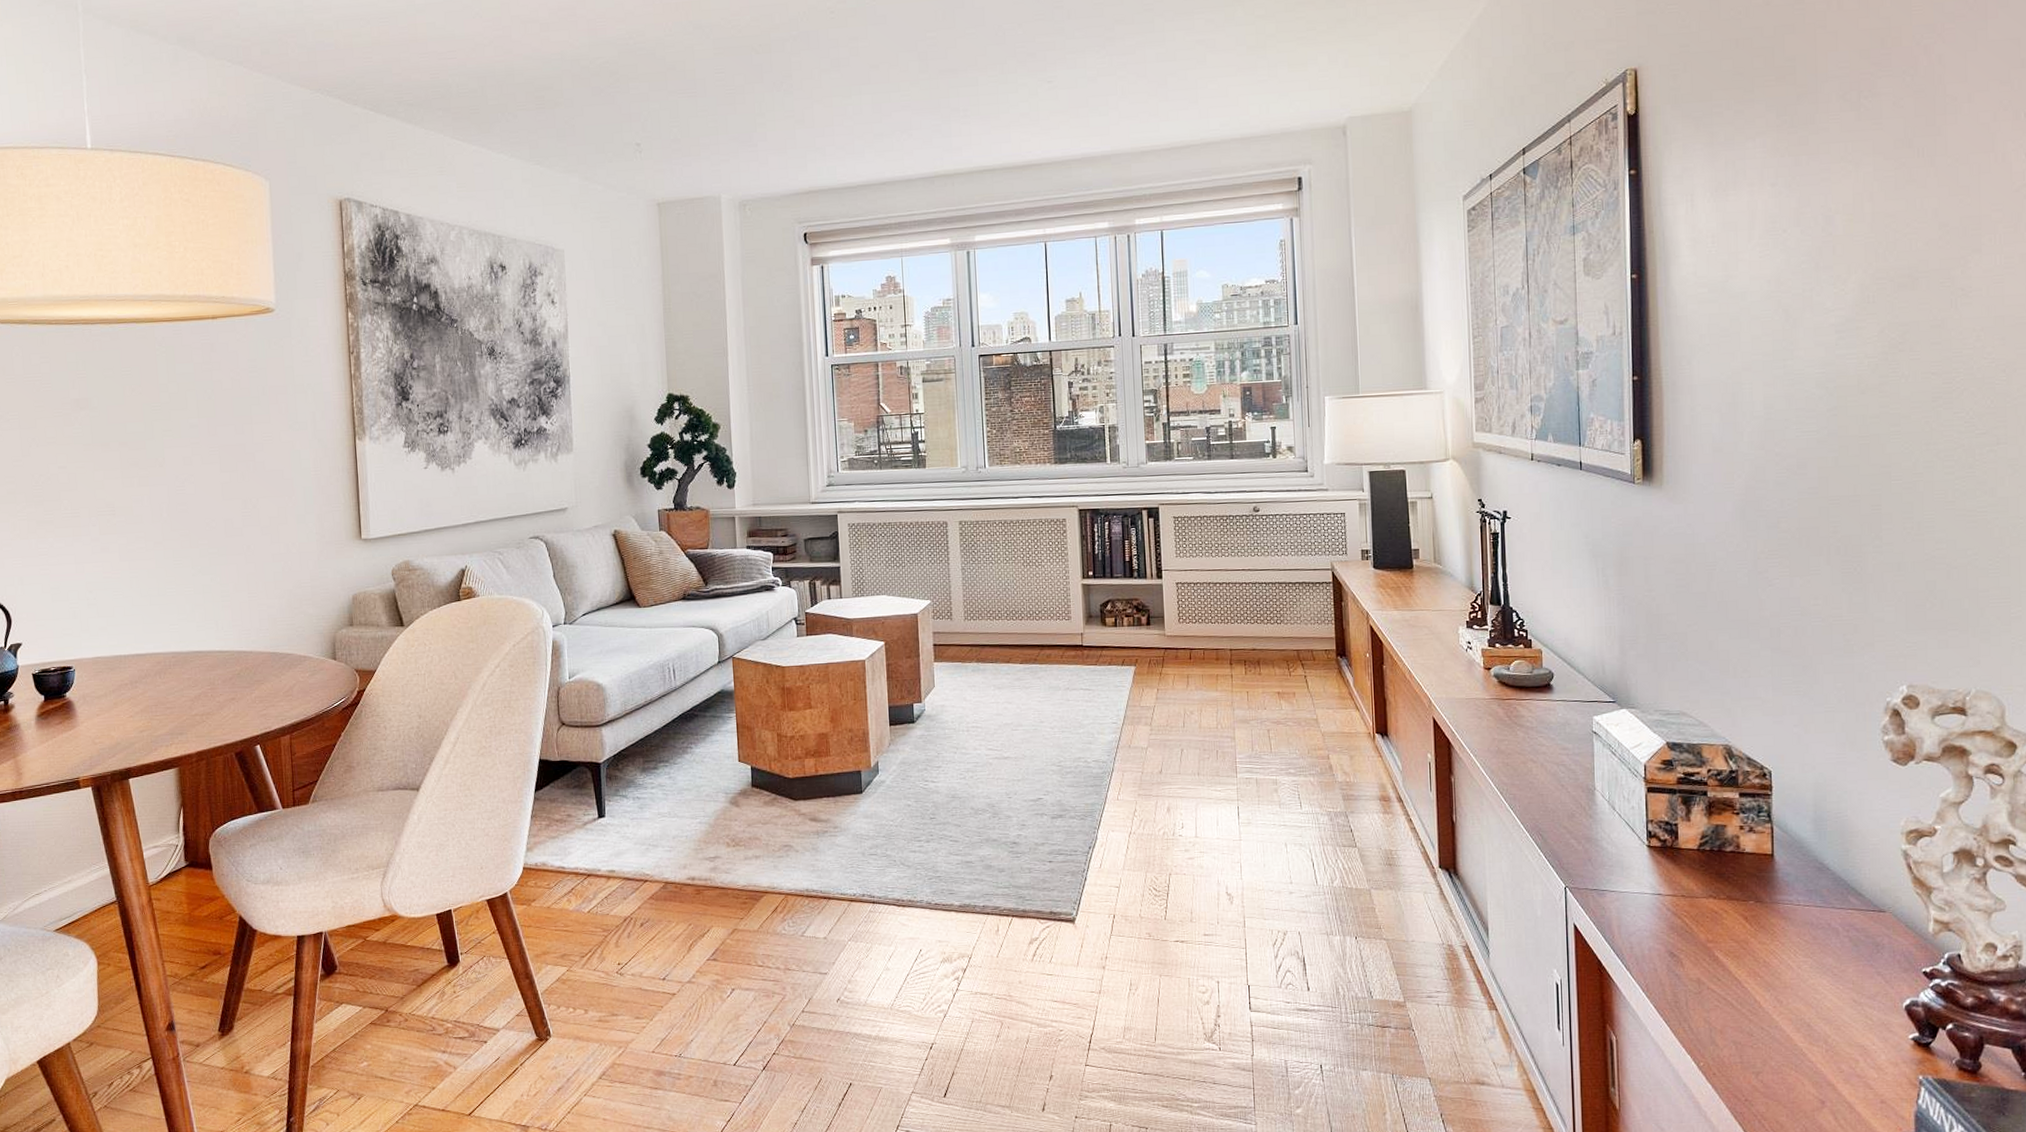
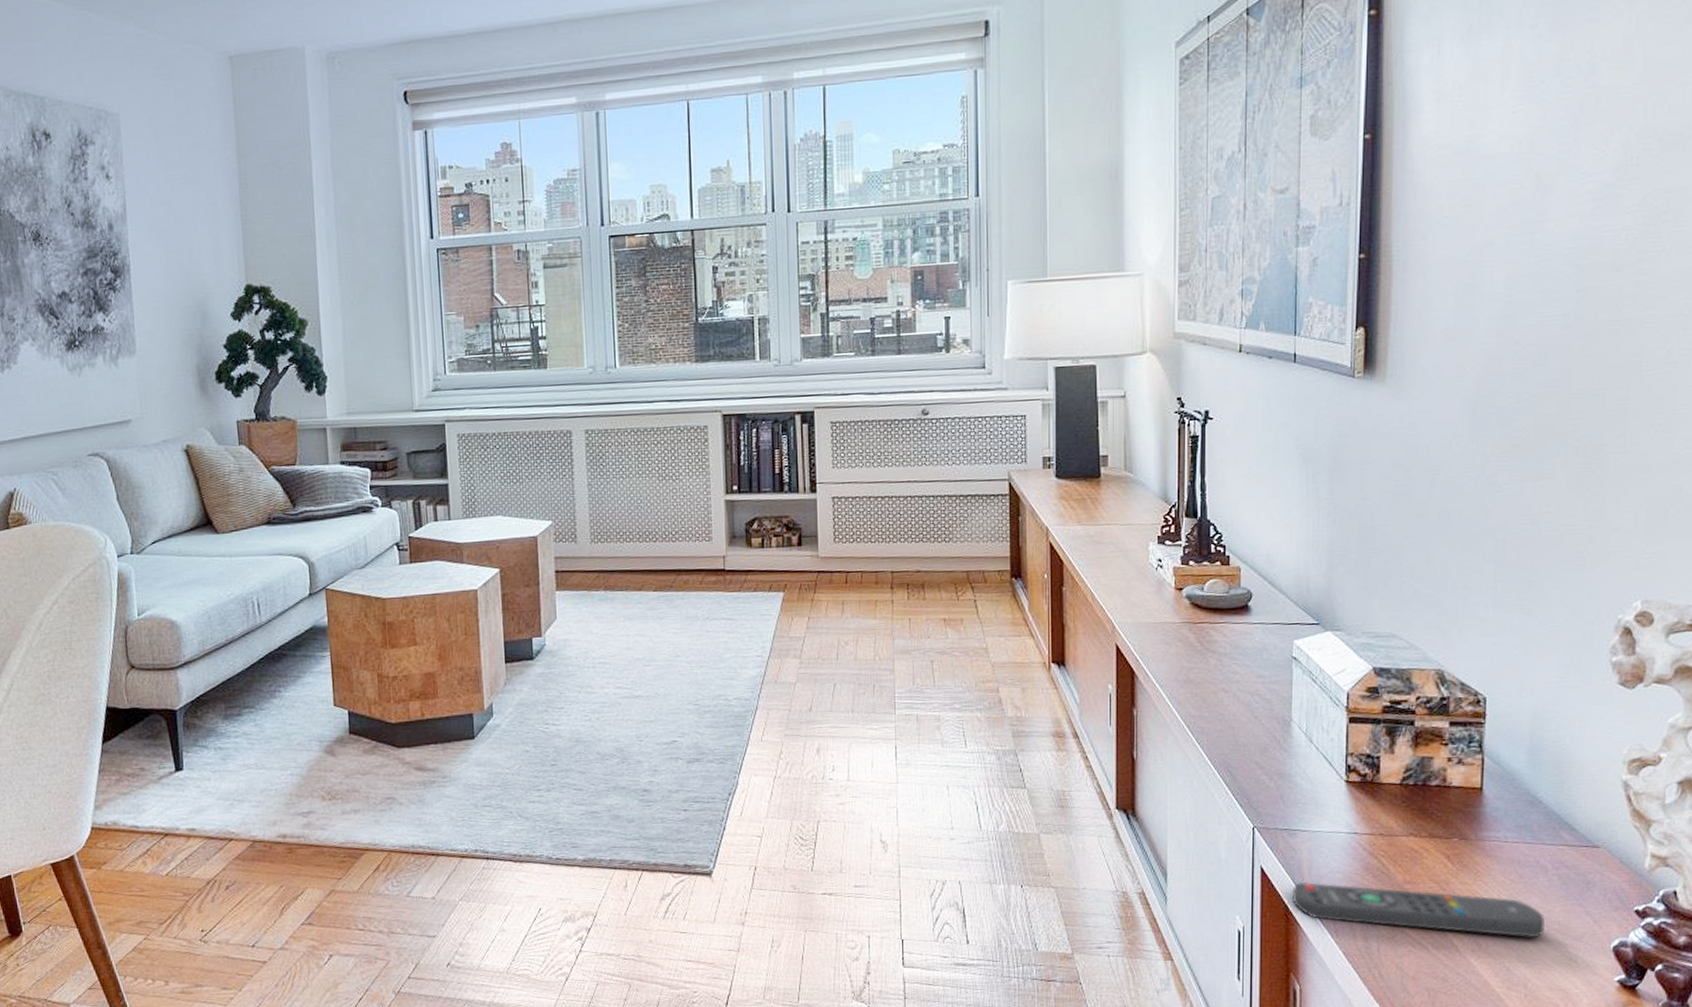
remote control: none [1603,940,1840,996] -> present [1291,882,1545,938]

